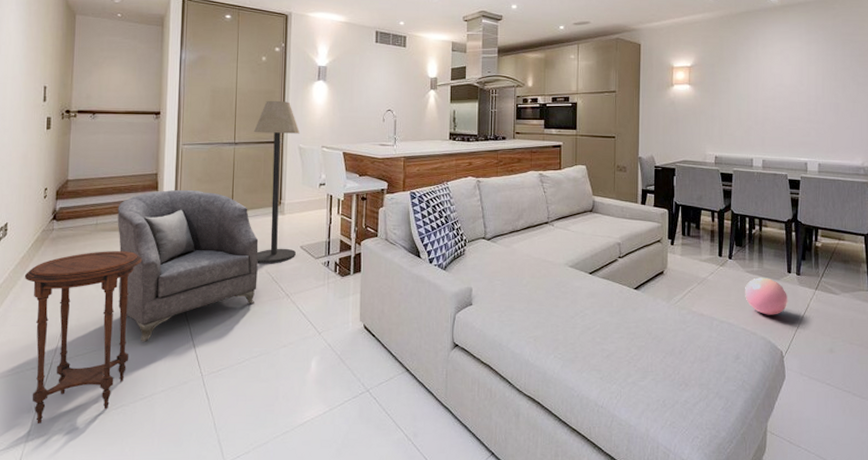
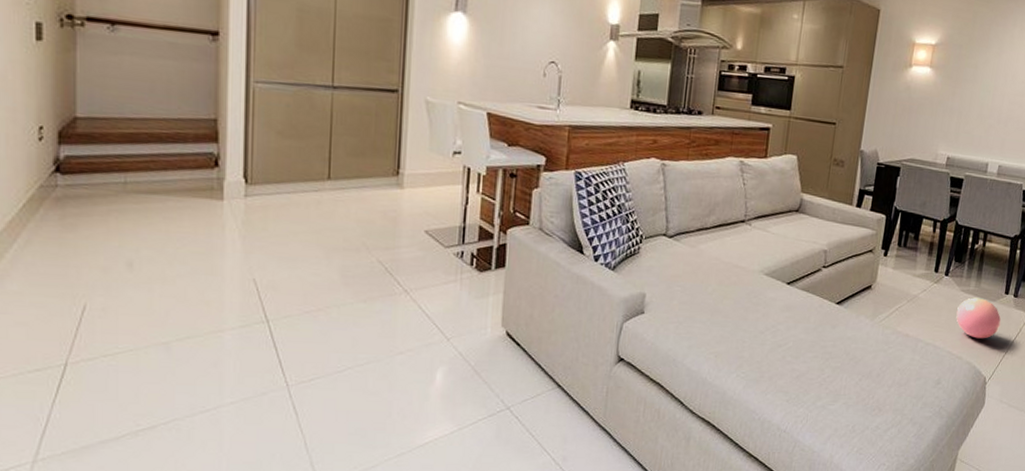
side table: present [24,251,142,425] -> none [14,219,196,441]
armchair: present [117,189,259,342] -> none [157,143,367,342]
floor lamp: present [254,100,299,263] -> none [361,31,427,250]

